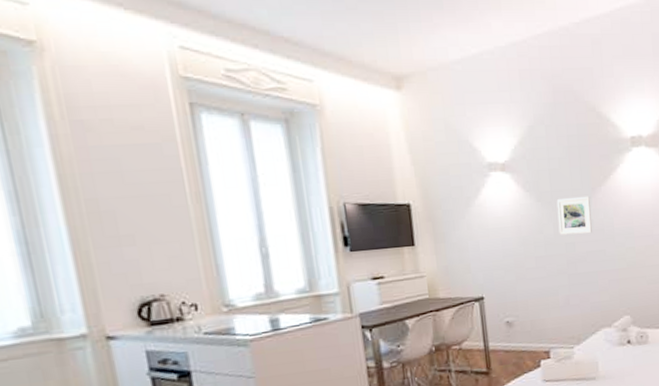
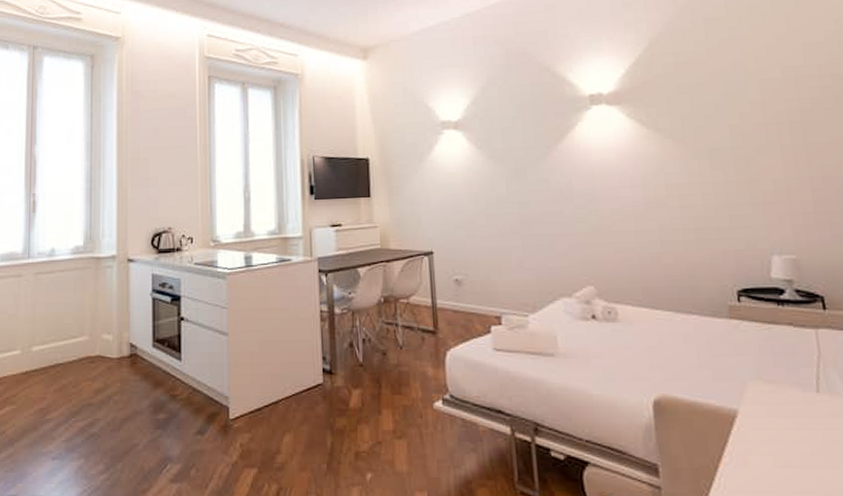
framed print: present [556,196,592,235] -> none [509,154,548,194]

